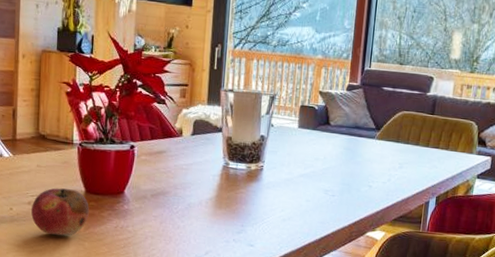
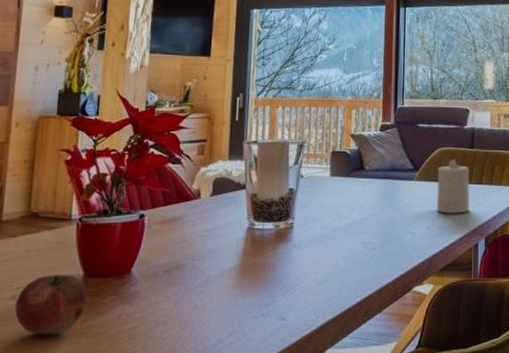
candle: none [393,123,428,173] -> present [436,159,470,214]

